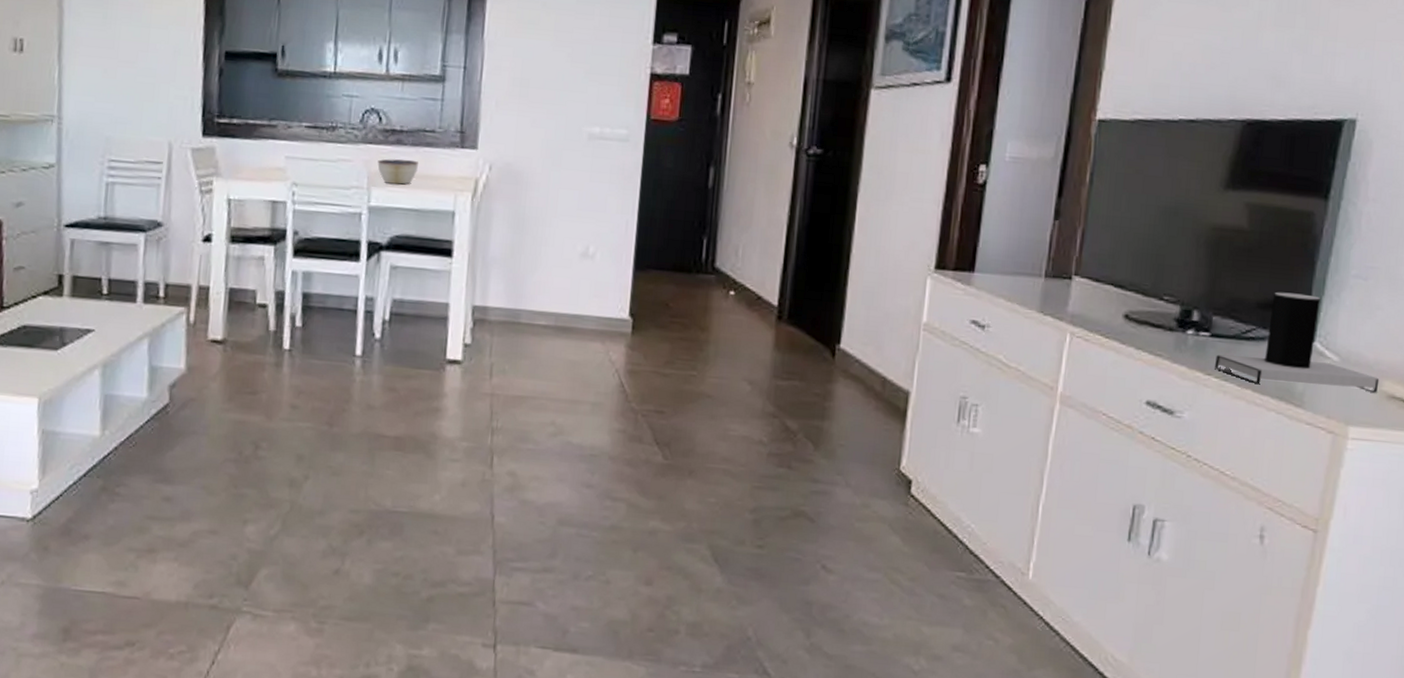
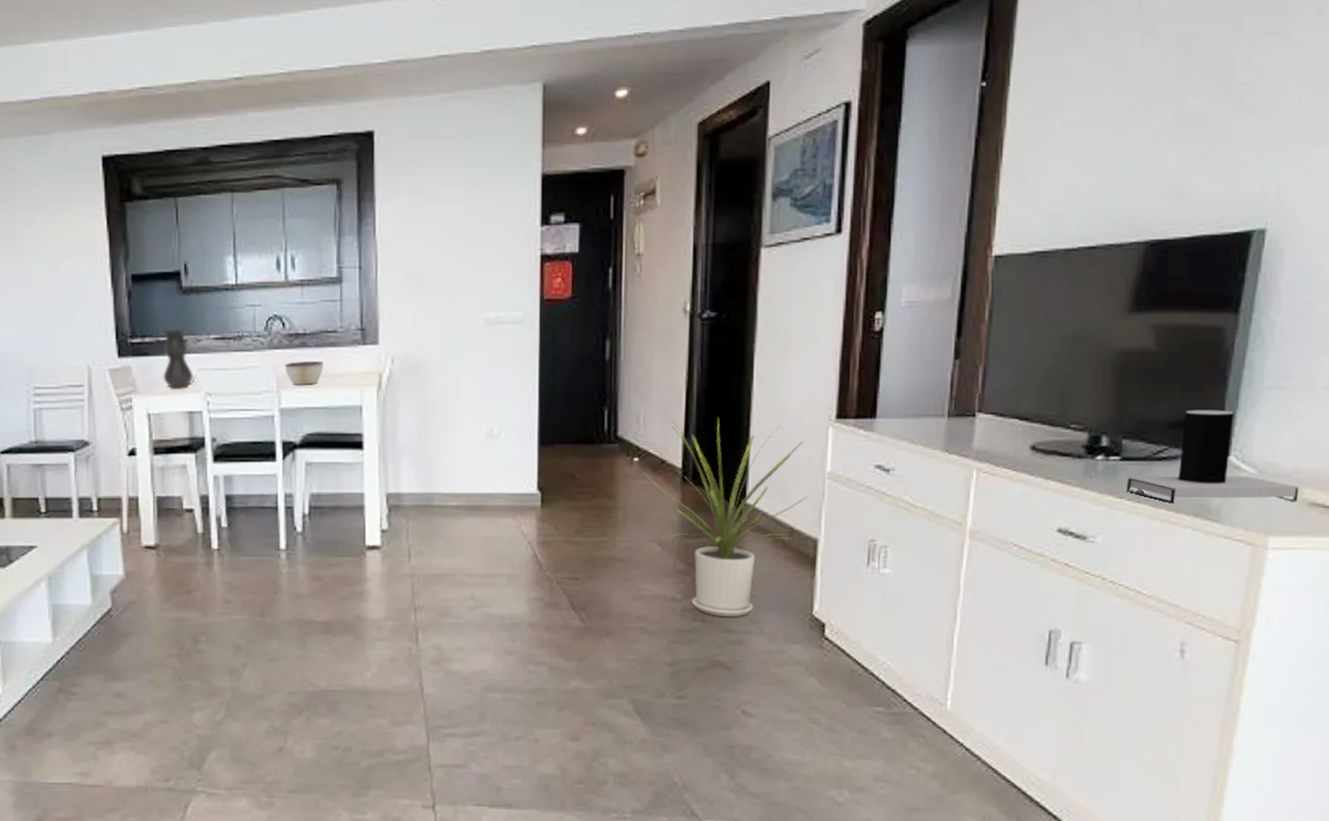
vase: none [247,113,281,178] -> present [162,329,194,390]
house plant: none [738,255,903,467] -> present [643,417,808,618]

